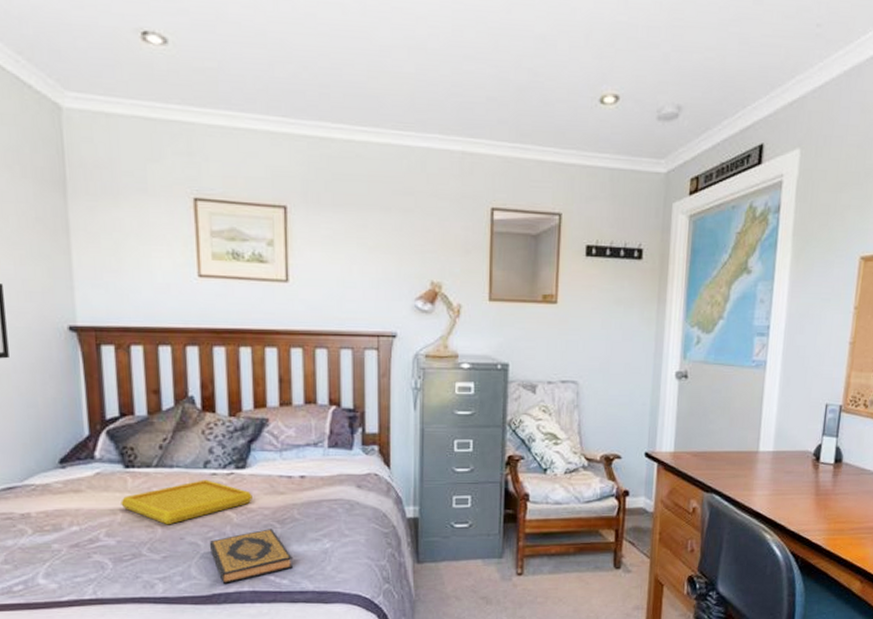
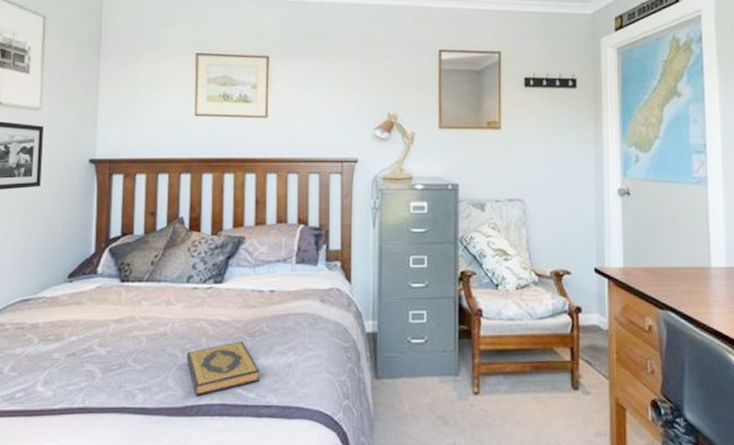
serving tray: present [121,480,253,525] -> none [114,293,227,337]

